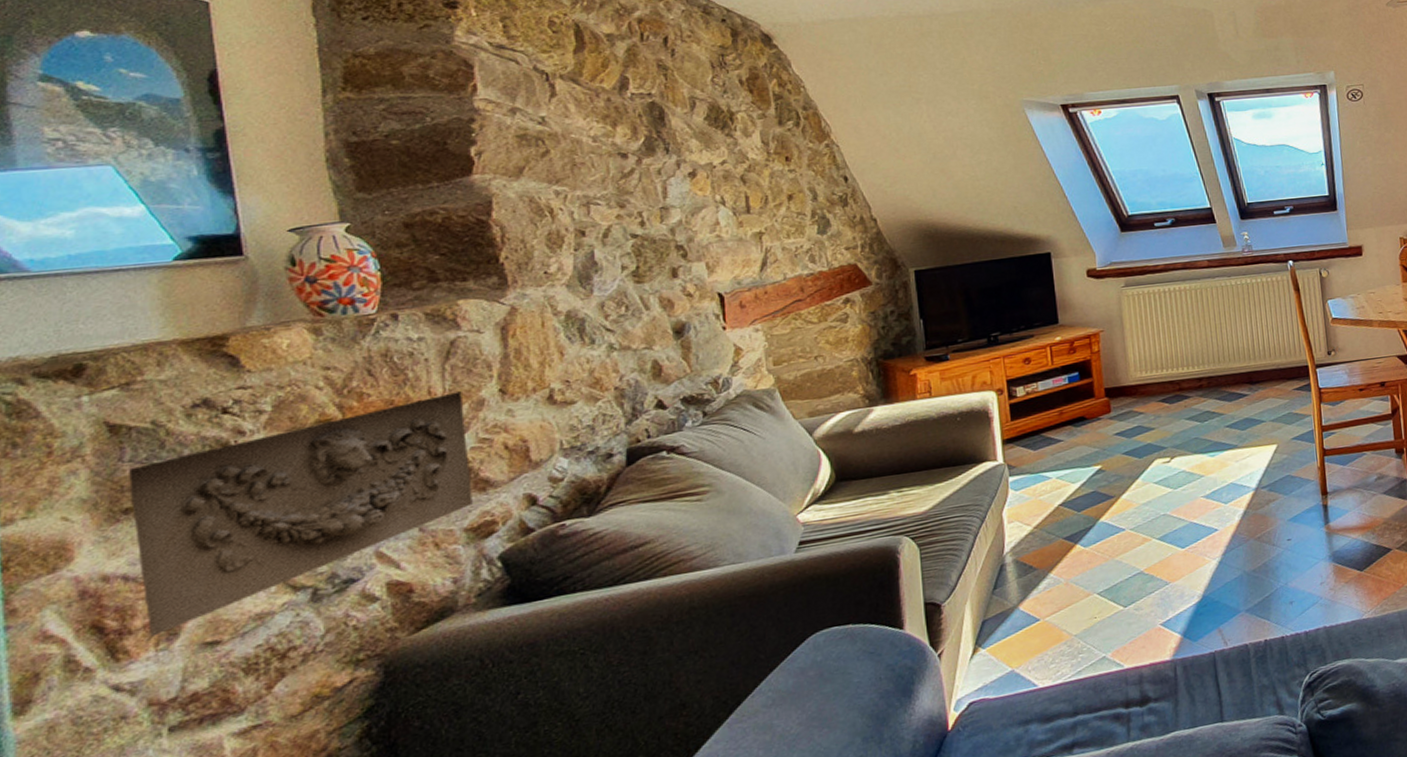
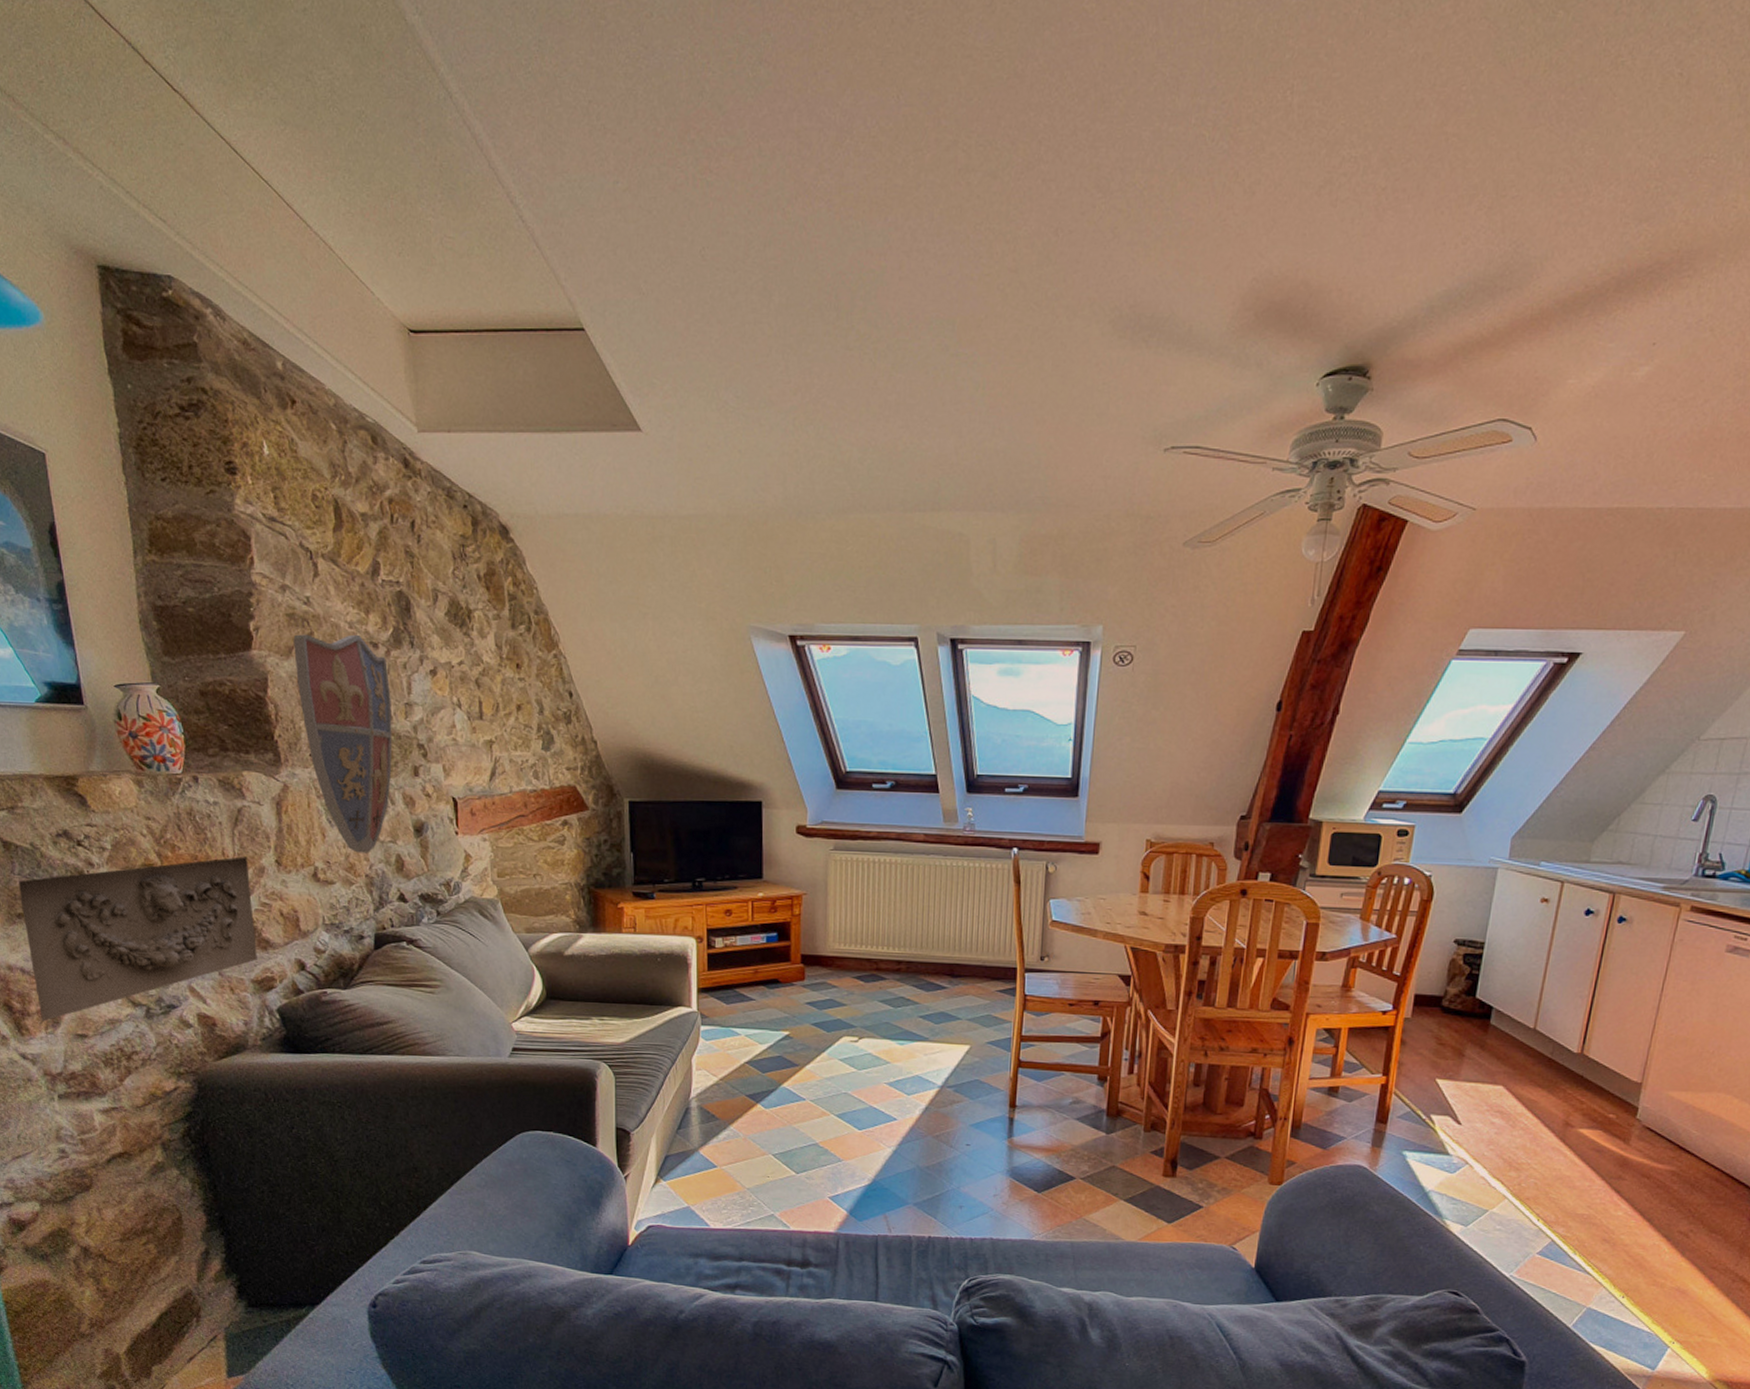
decorative shield: none [525,147,646,367] -> present [293,634,392,854]

